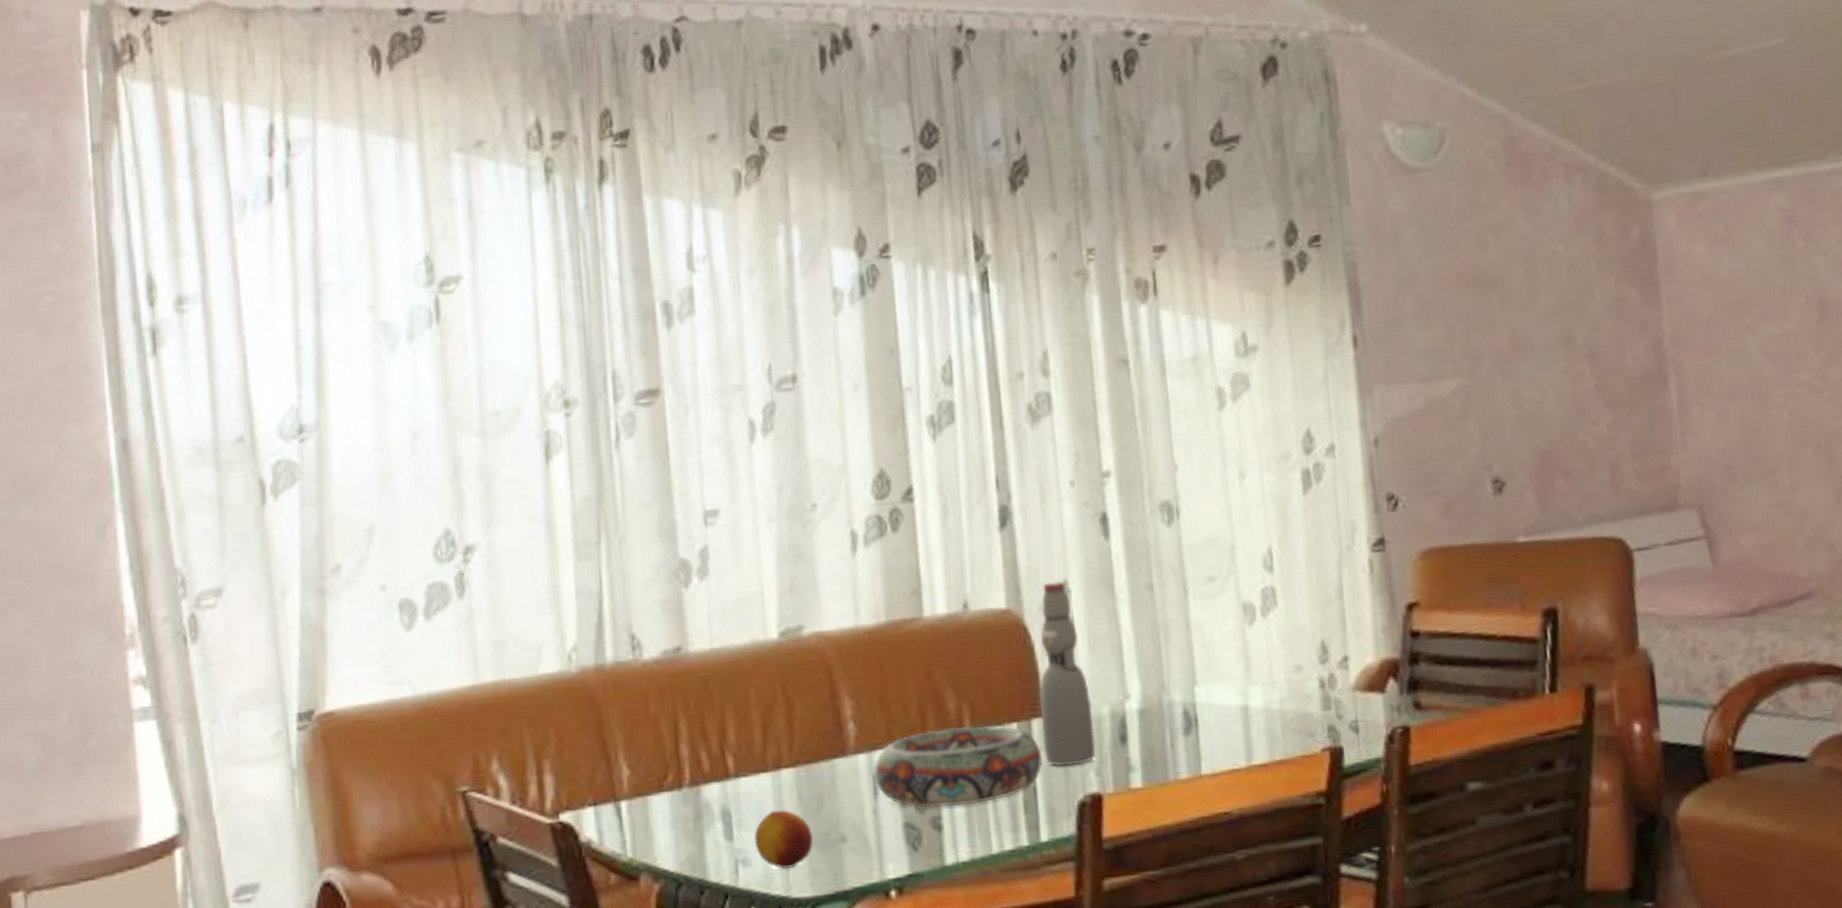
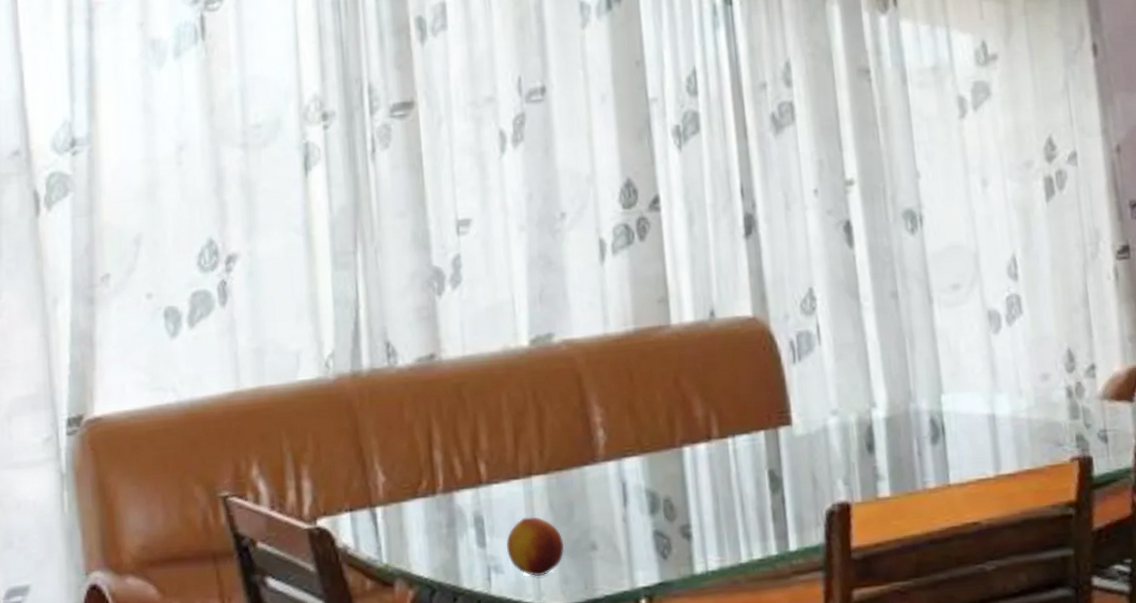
decorative bowl: present [873,725,1044,808] -> none [623,433,792,516]
bottle: present [1039,580,1097,767] -> none [786,288,844,476]

